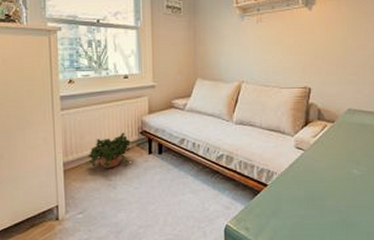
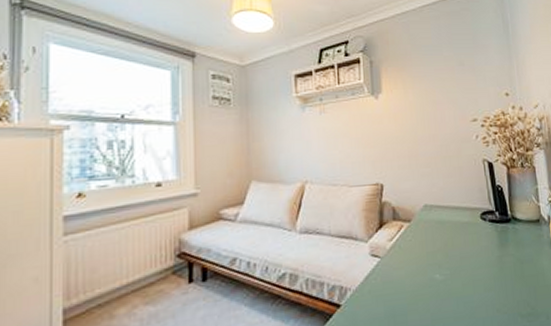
potted plant: present [88,133,132,168] -> none [101,258,165,310]

